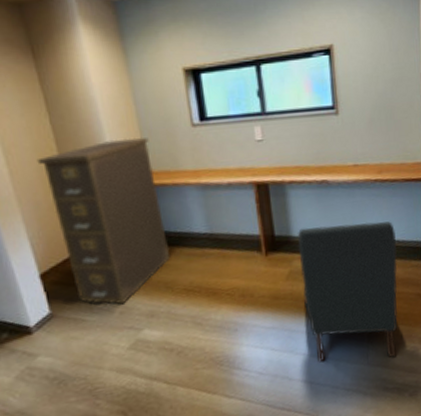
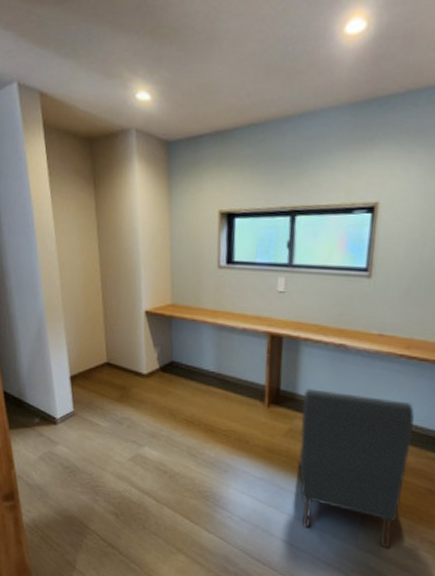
filing cabinet: present [36,137,170,305] -> none [83,269,179,419]

